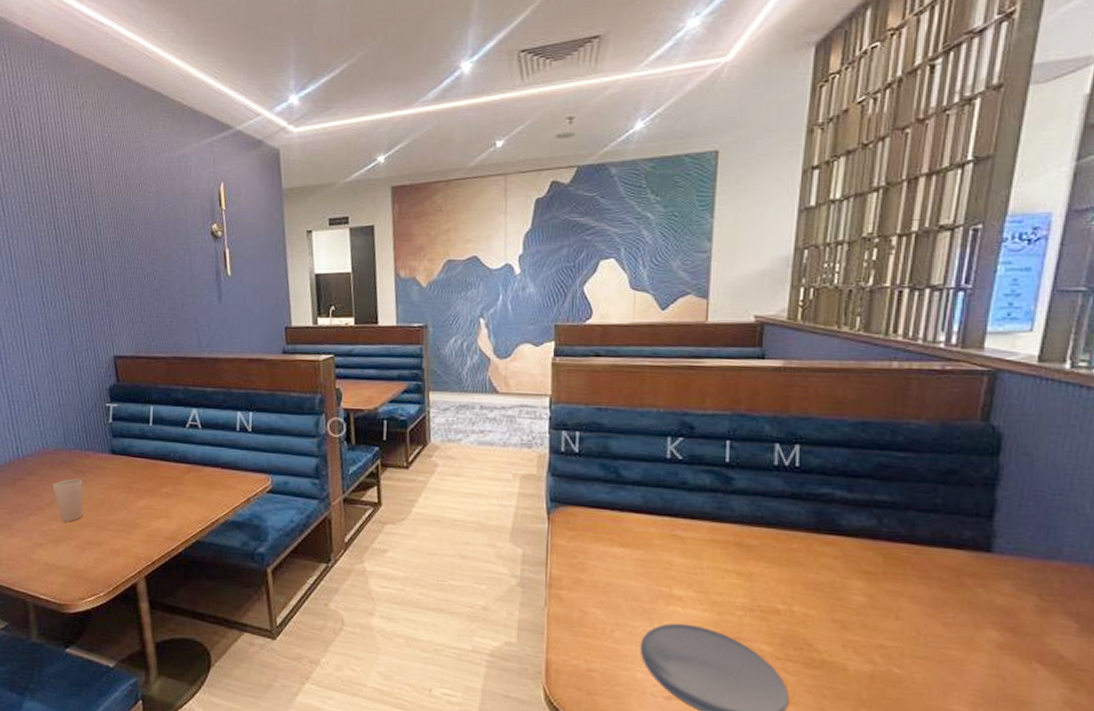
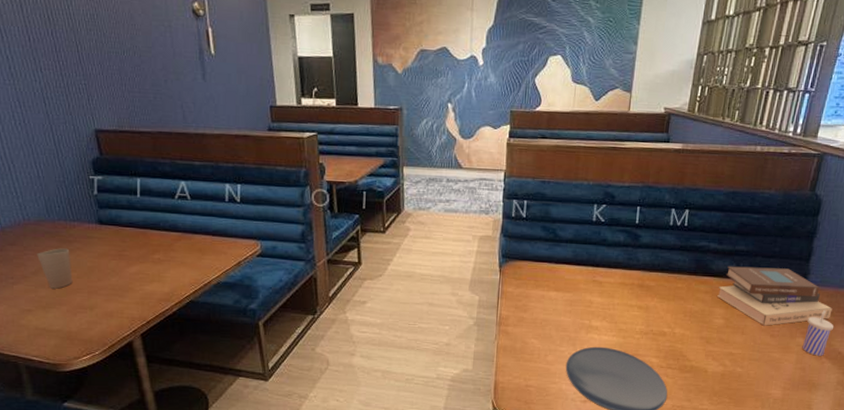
books: none [851,521,1040,609] -> present [716,266,832,326]
beverage cup: none [996,591,1047,660] -> present [802,310,834,356]

